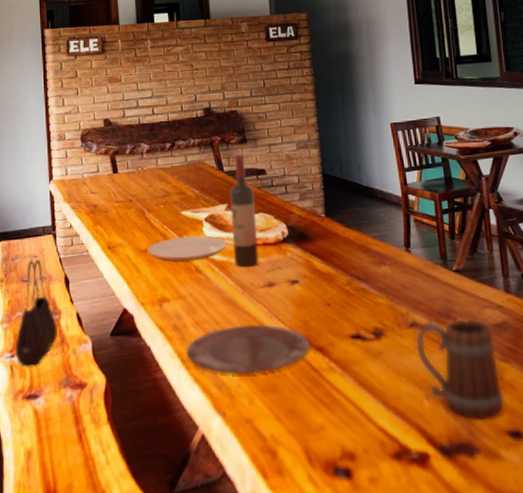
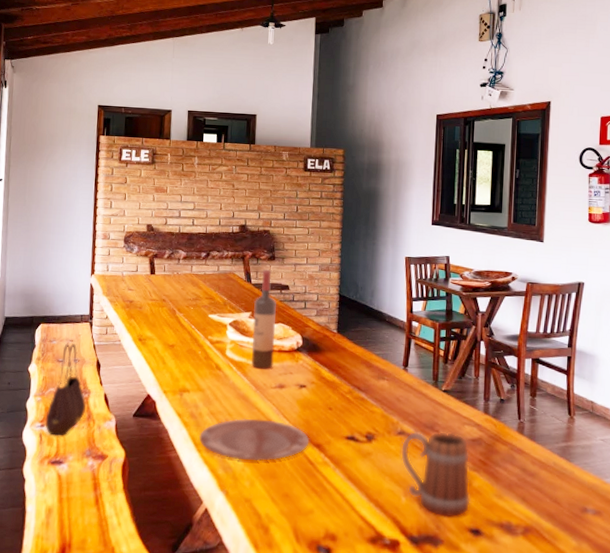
plate: present [148,236,226,262] -> none [175,337,246,359]

